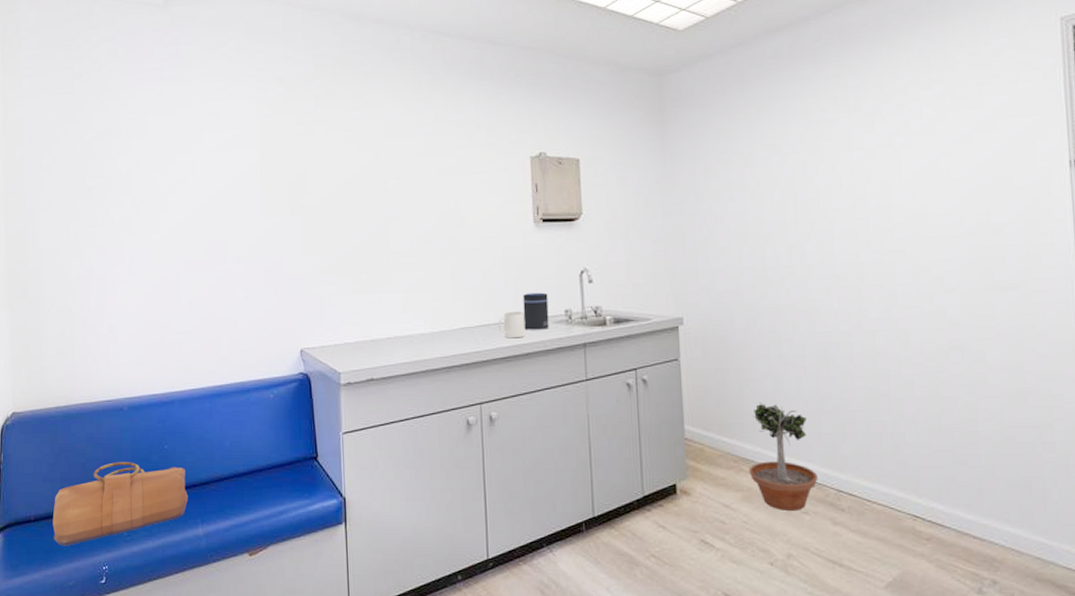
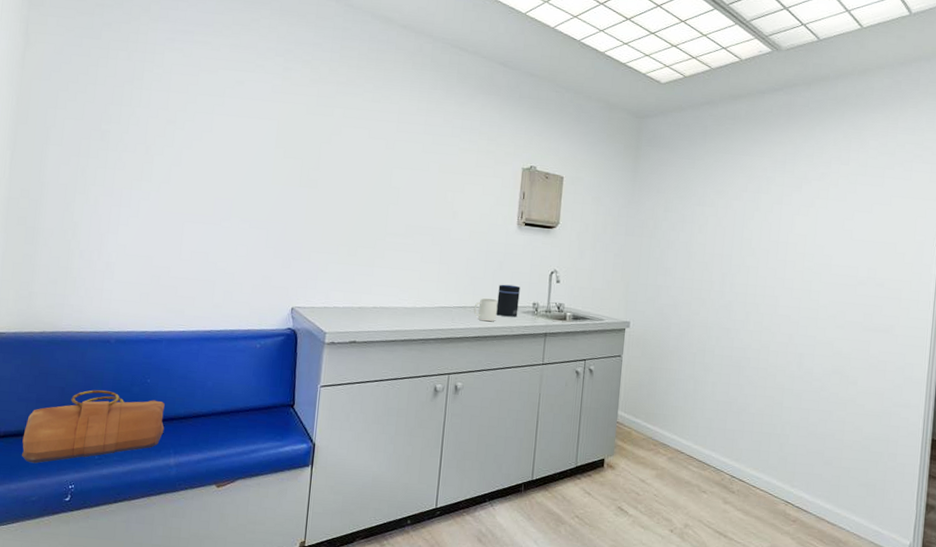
potted tree: present [748,401,819,510] -> none [664,398,718,490]

